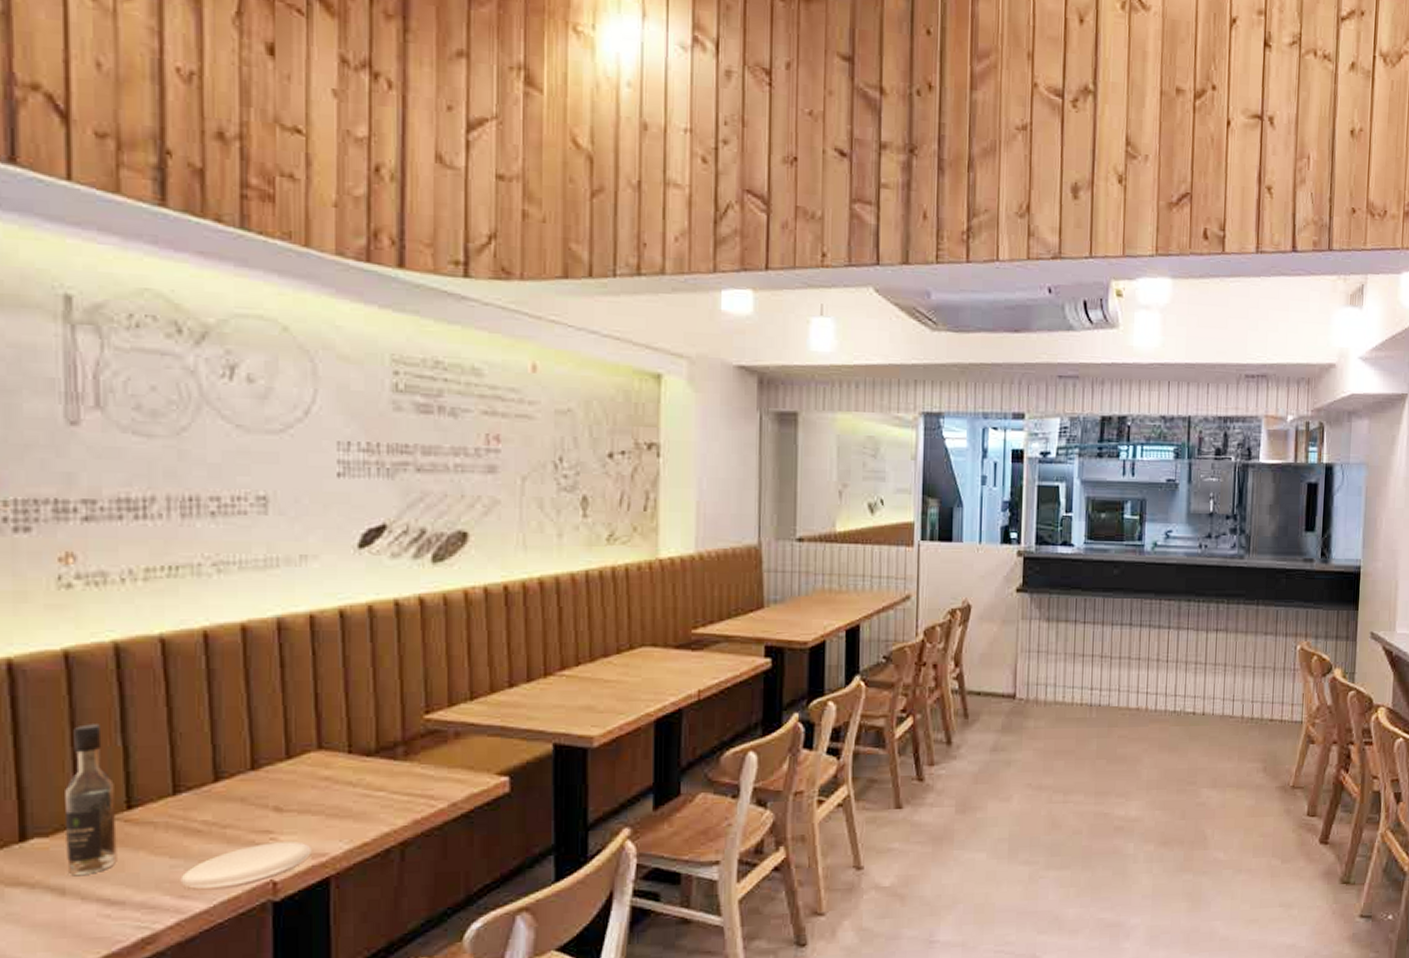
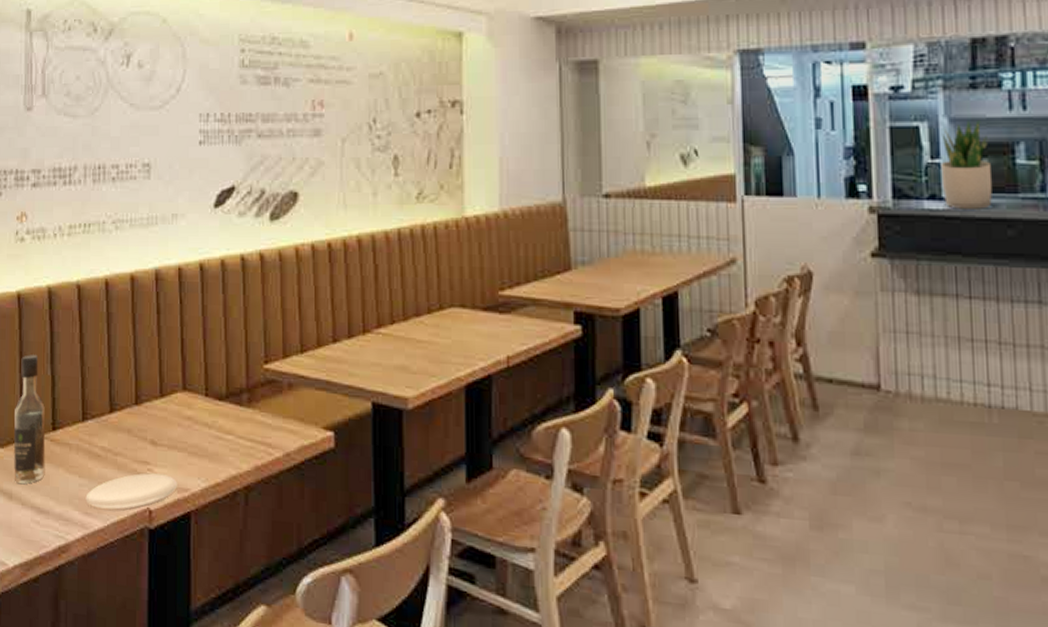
planter: none [1071,482,1107,553] -> present [940,119,992,209]

